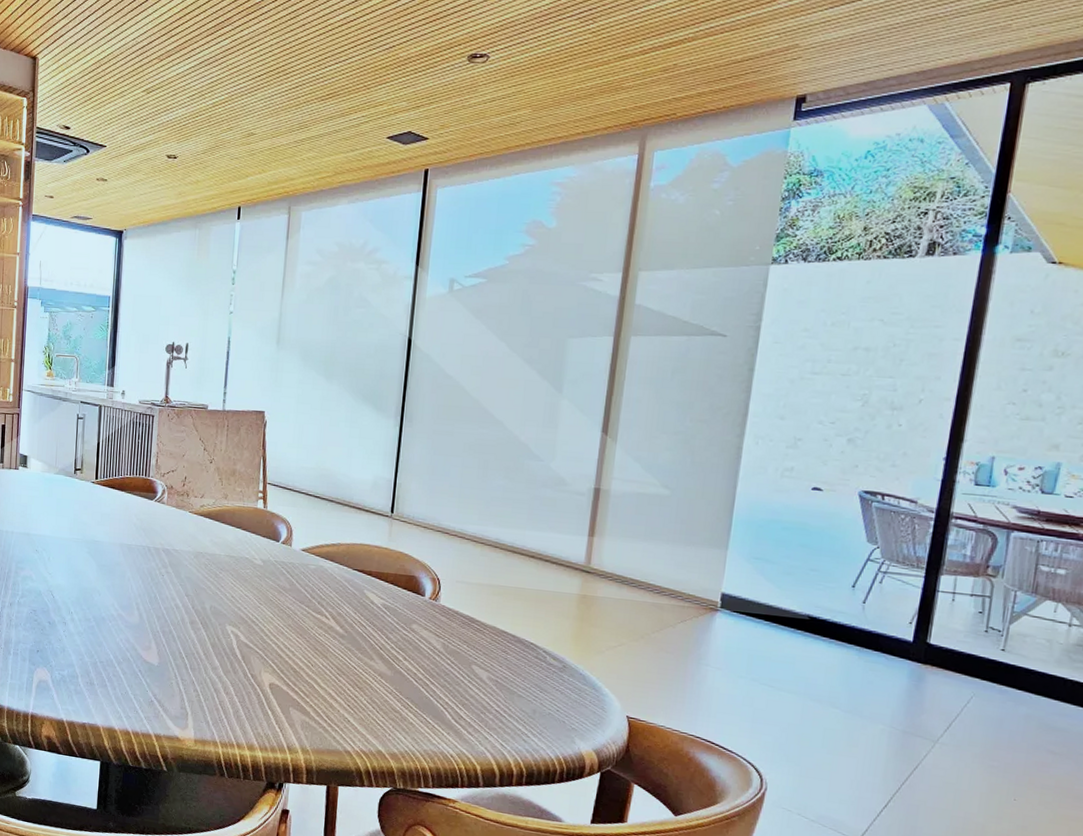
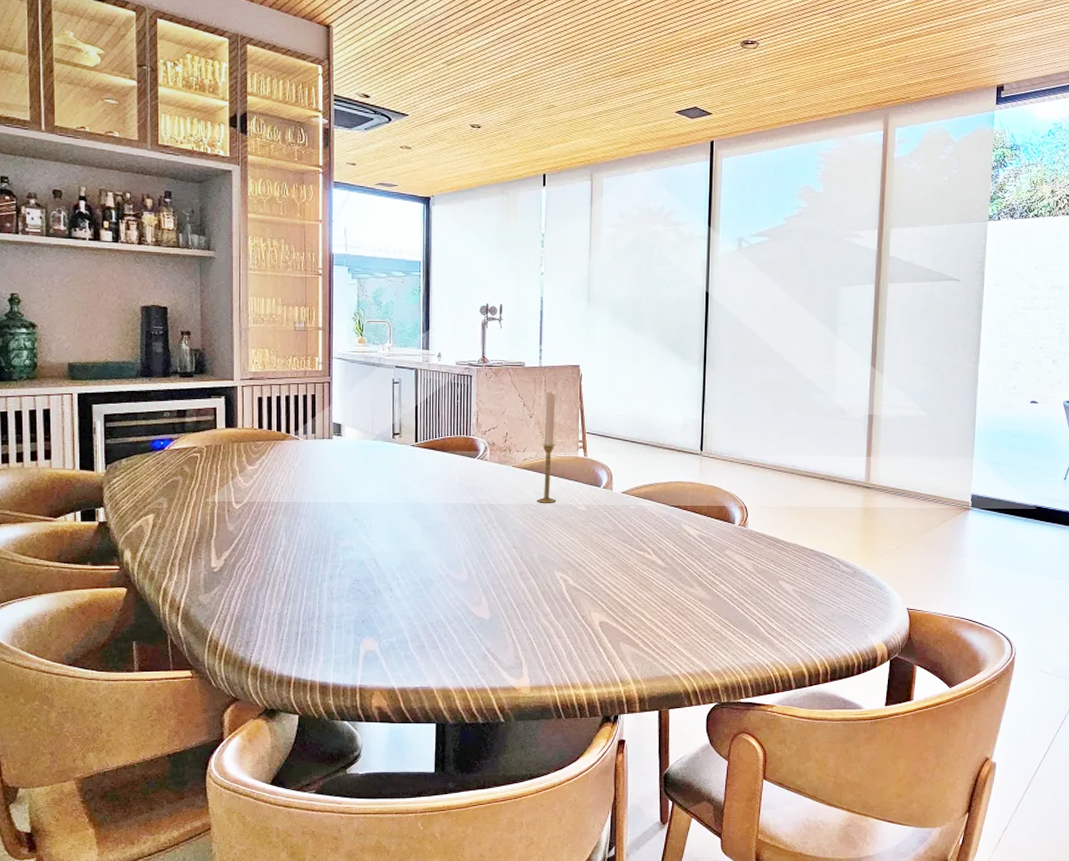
candlestick: none [212,437,238,555] -> present [537,391,557,504]

